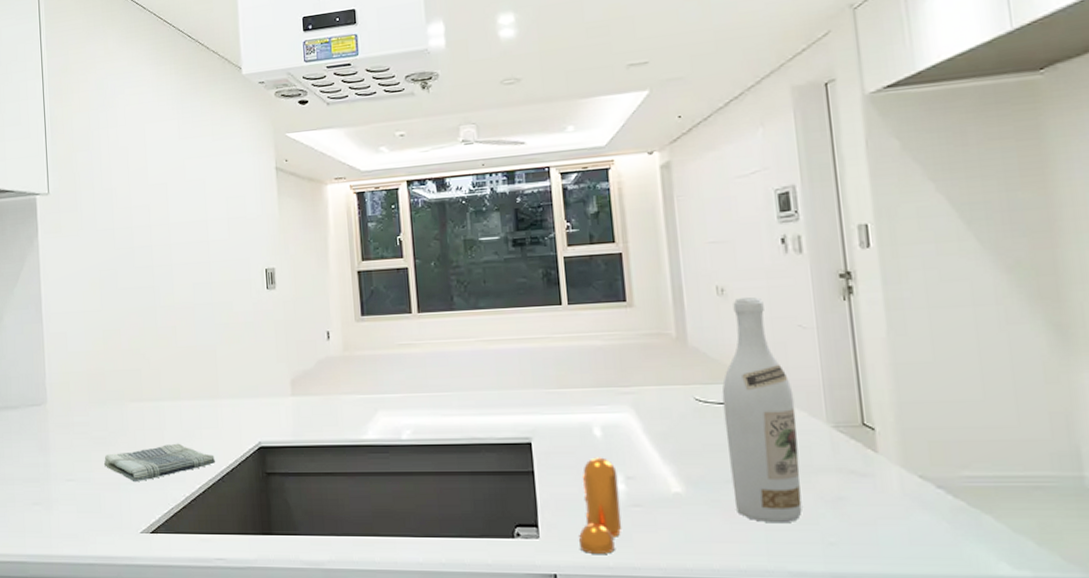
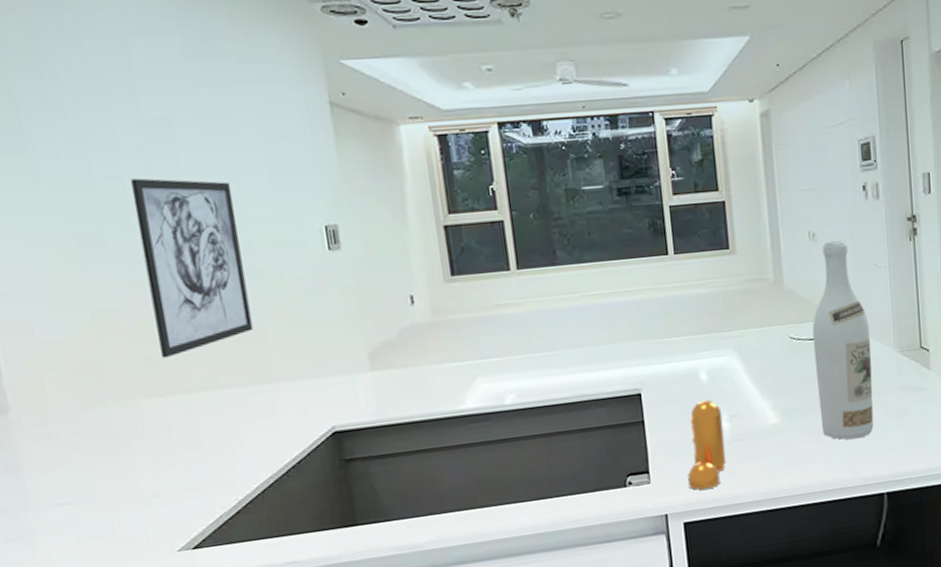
dish towel: present [104,443,216,481] -> none [112,440,277,493]
wall art: none [136,229,208,371] -> present [130,178,254,358]

